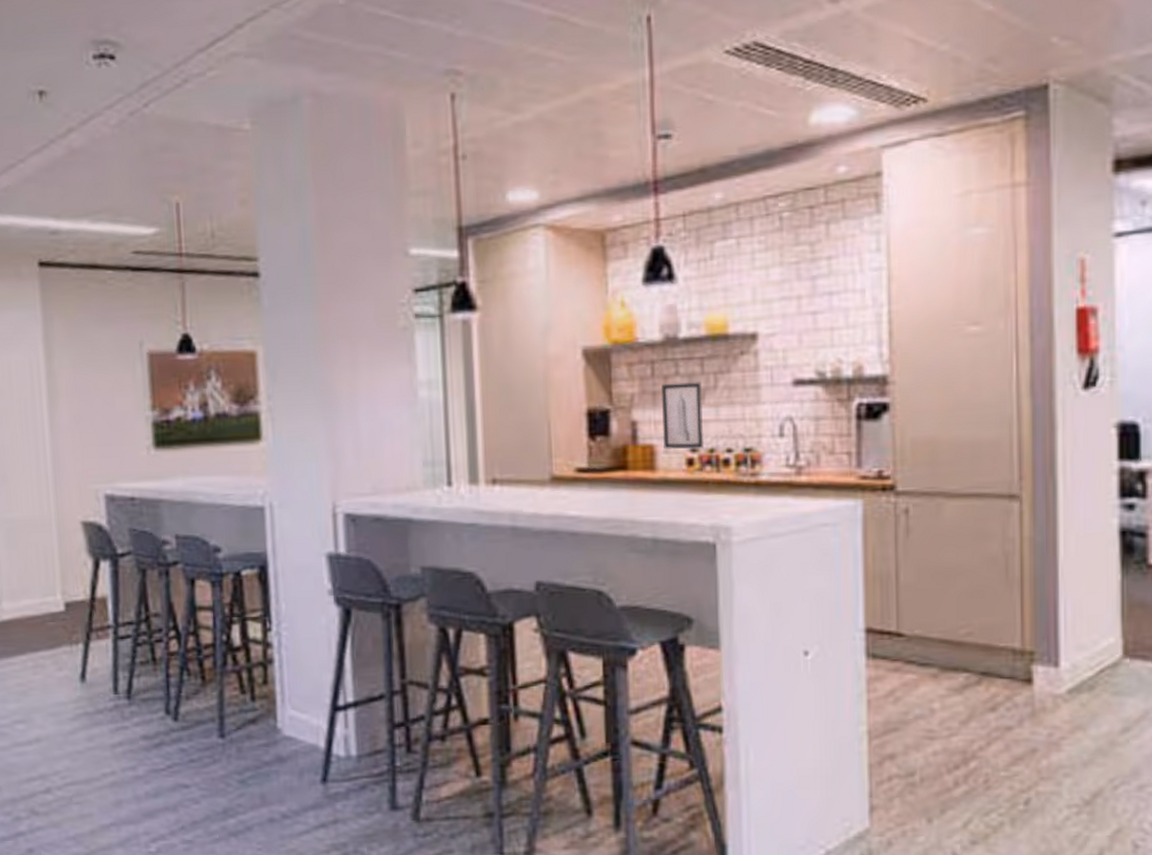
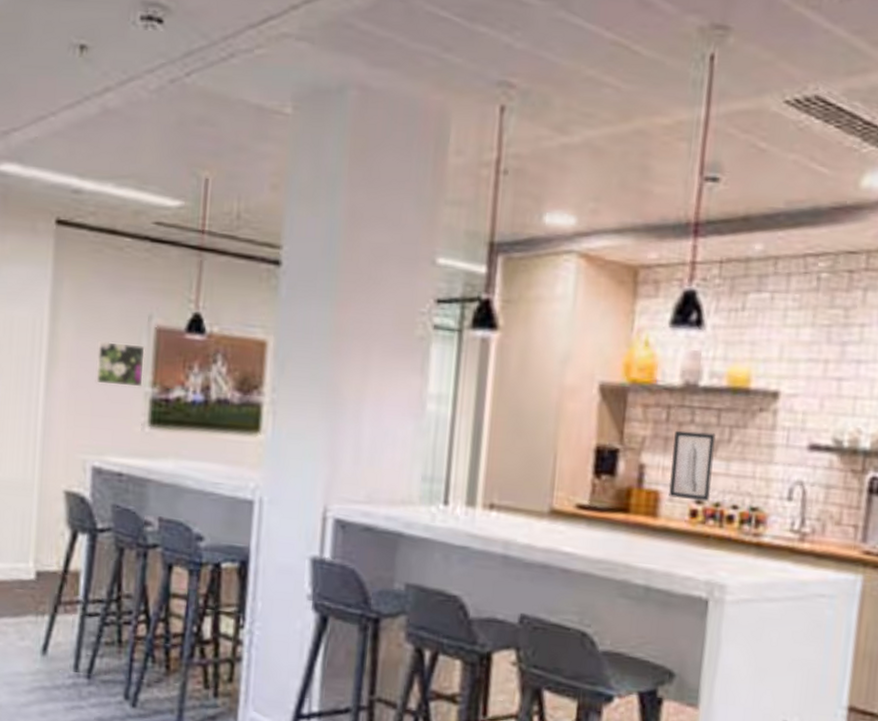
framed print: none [94,372,143,414] -> present [95,340,145,387]

